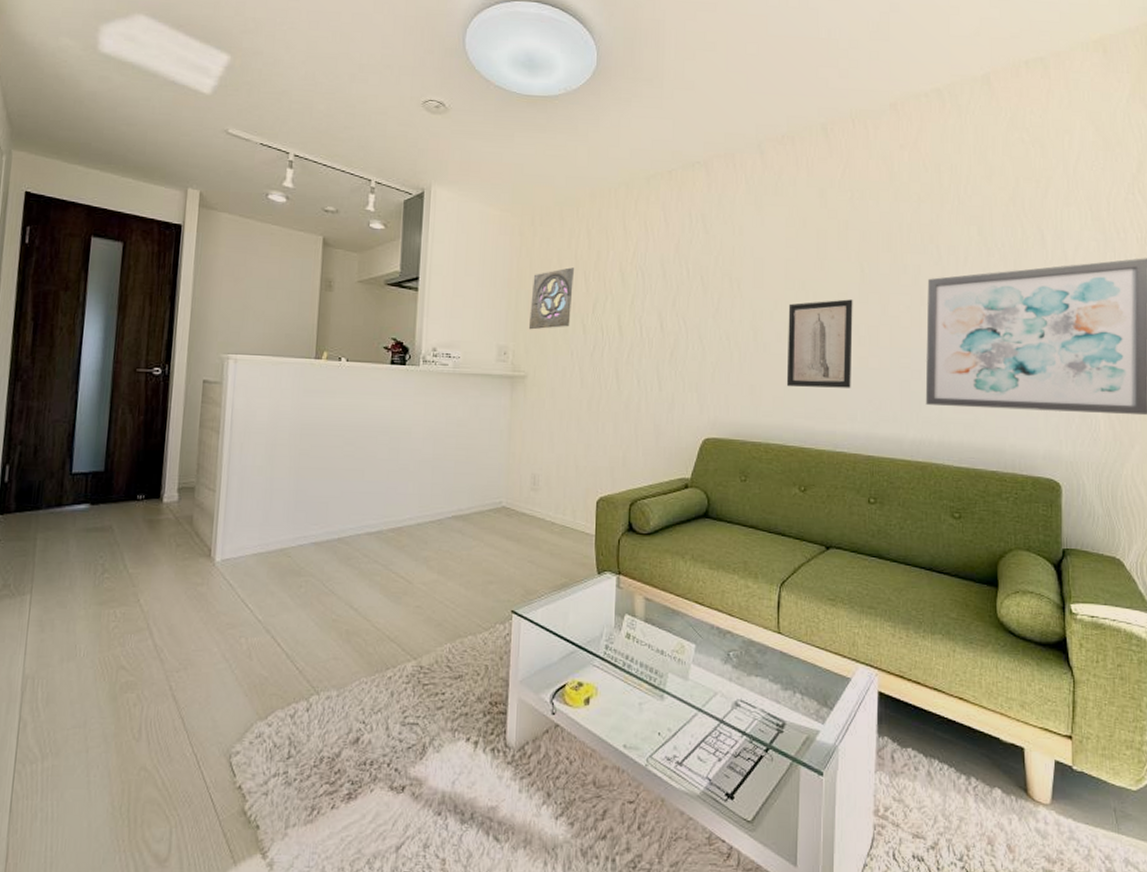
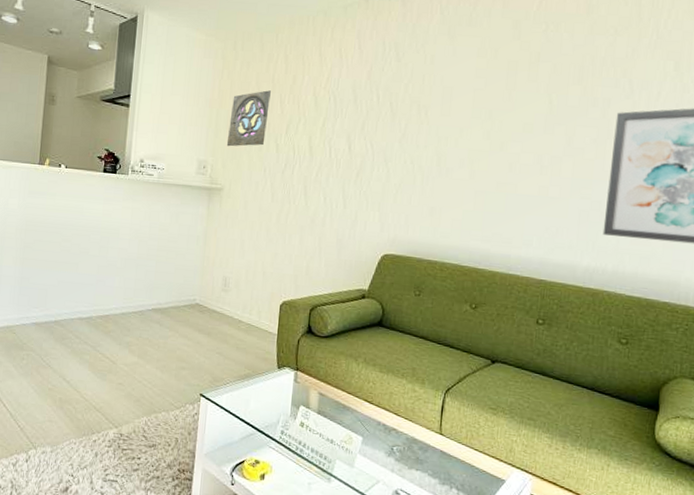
wall art: present [786,299,853,388] -> none [465,129,538,215]

